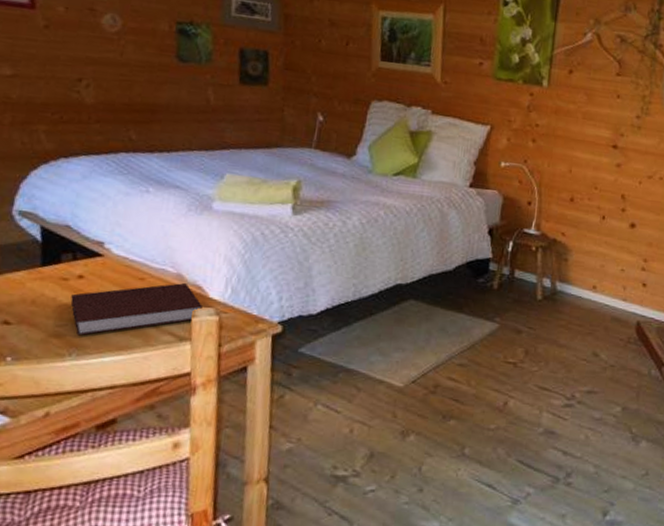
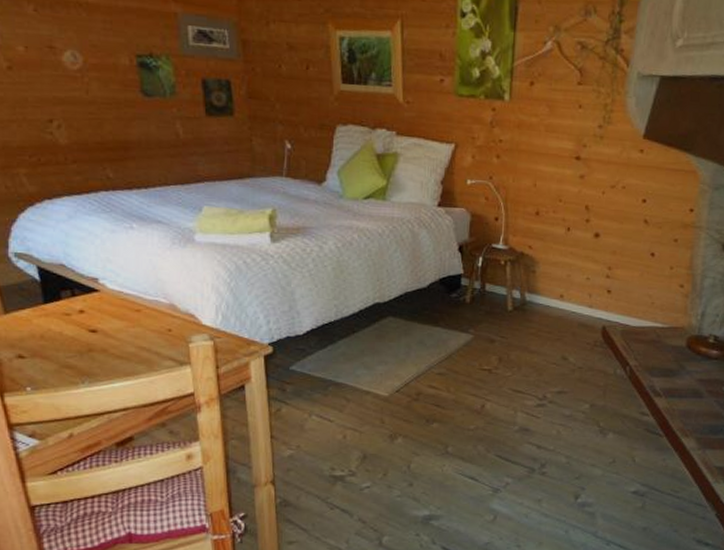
notebook: present [70,282,203,336] -> none [76,311,197,365]

